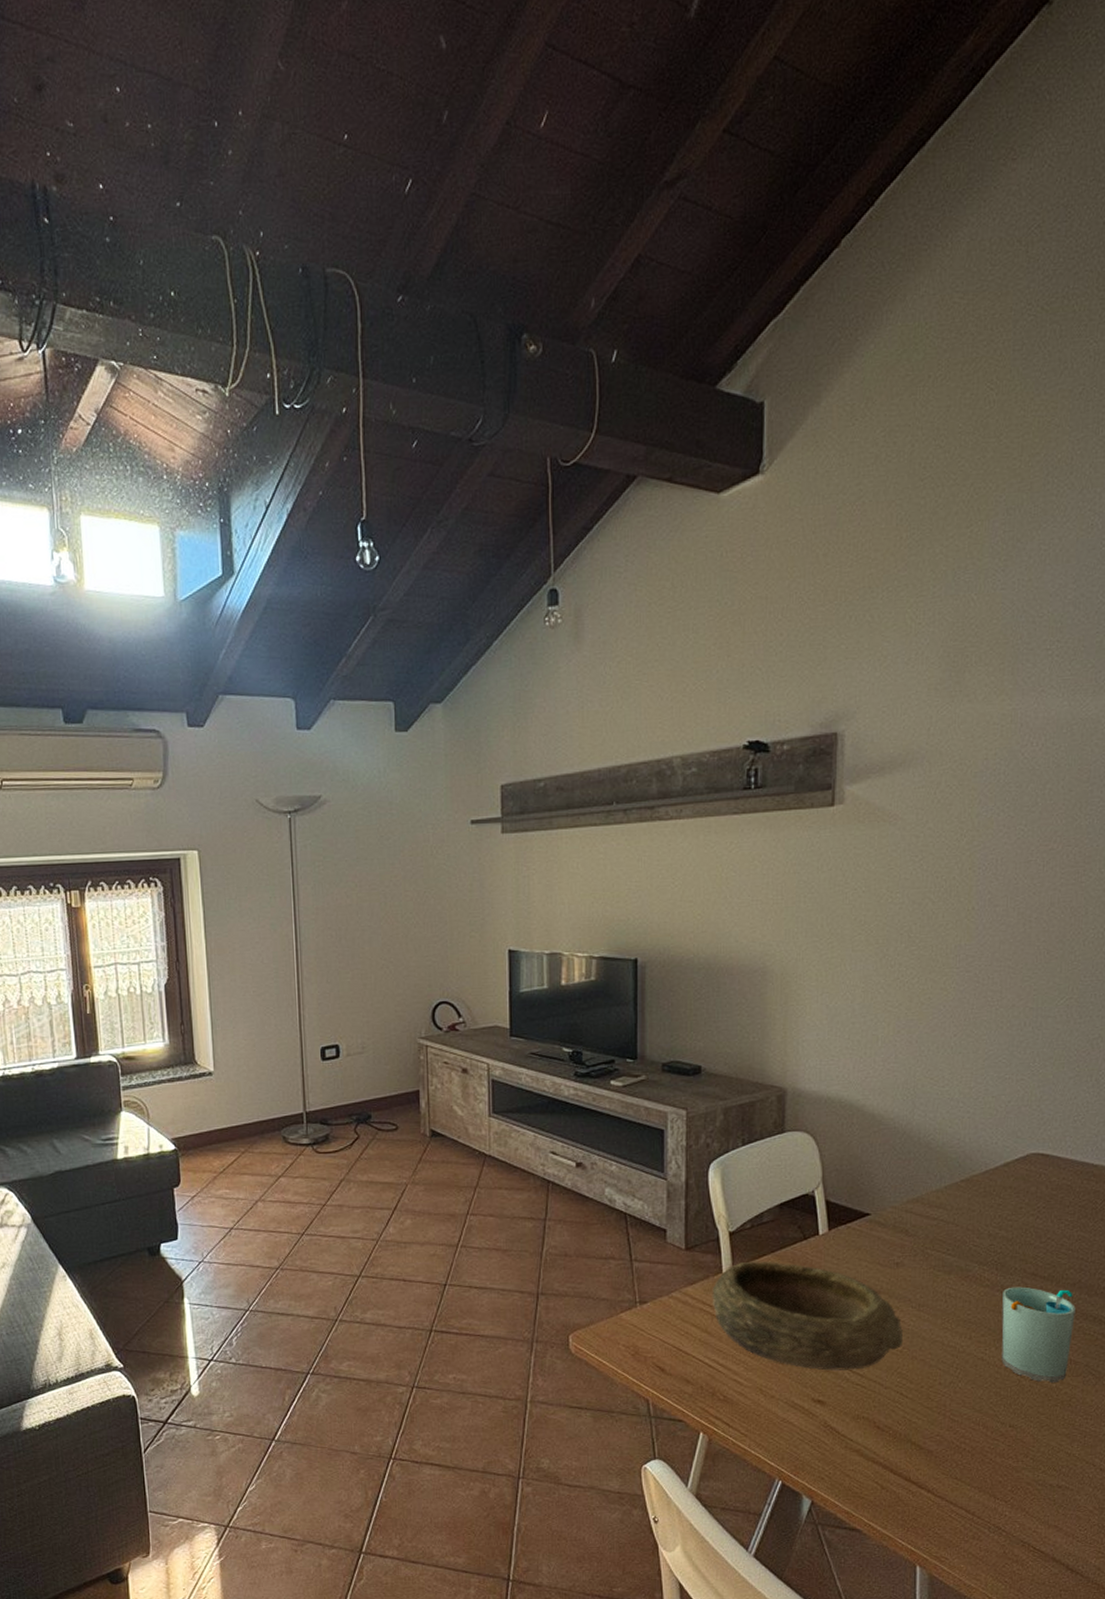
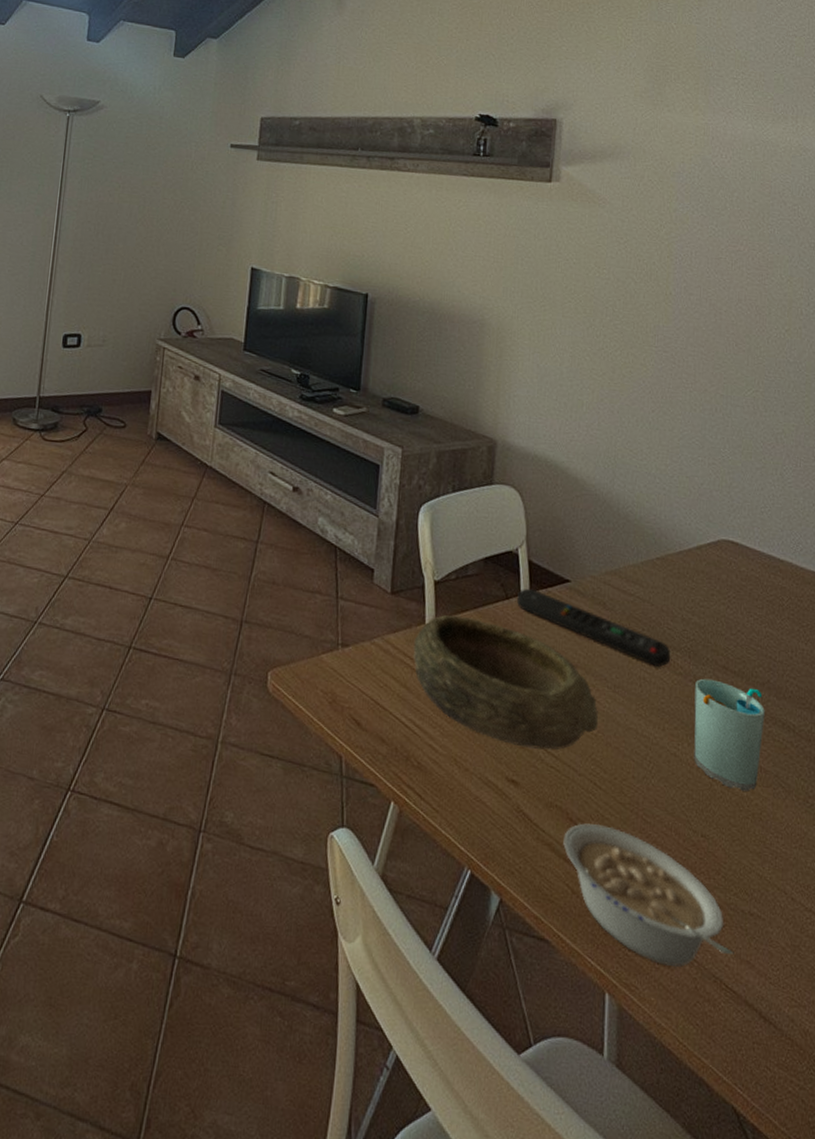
remote control: none [816,1226,976,1282] -> present [517,588,670,667]
legume: none [871,1428,1042,1538] -> present [563,823,734,967]

